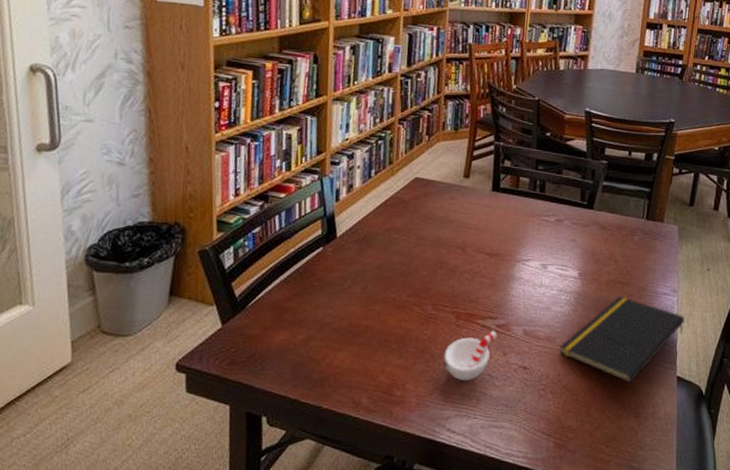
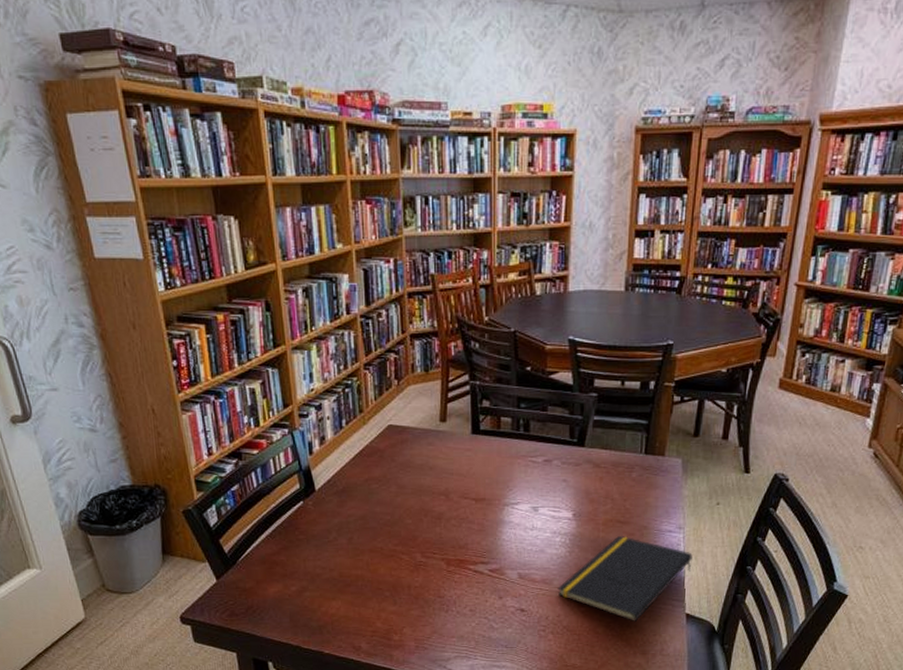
cup: present [443,331,498,380] -> none [438,575,491,624]

